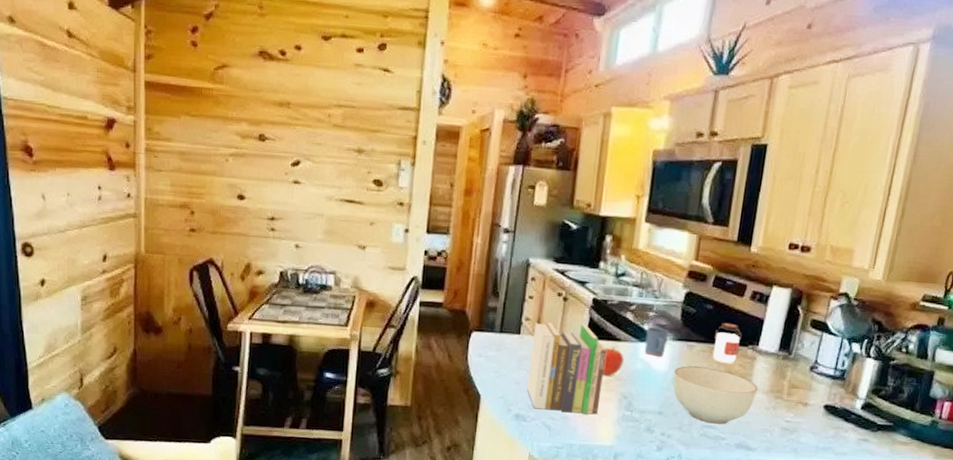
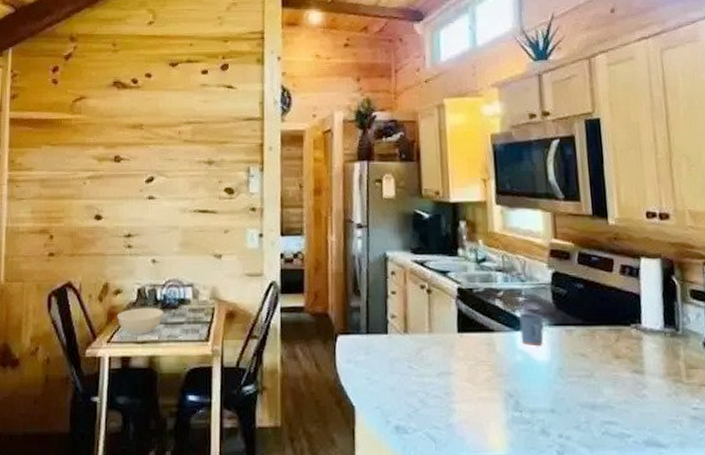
bowl: none [258,289,305,315] -> present [116,307,163,334]
books: present [526,322,607,415] -> none [401,316,484,419]
fruit: present [602,347,624,376] -> none [479,339,502,372]
bowl: present [673,366,758,425] -> none [558,353,653,419]
jar: present [712,322,742,364] -> none [592,301,622,347]

